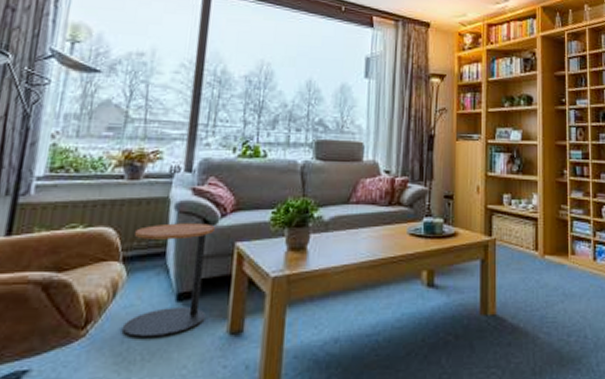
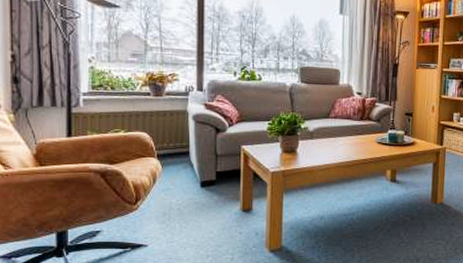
side table: present [121,223,215,338] -> none [163,130,224,212]

